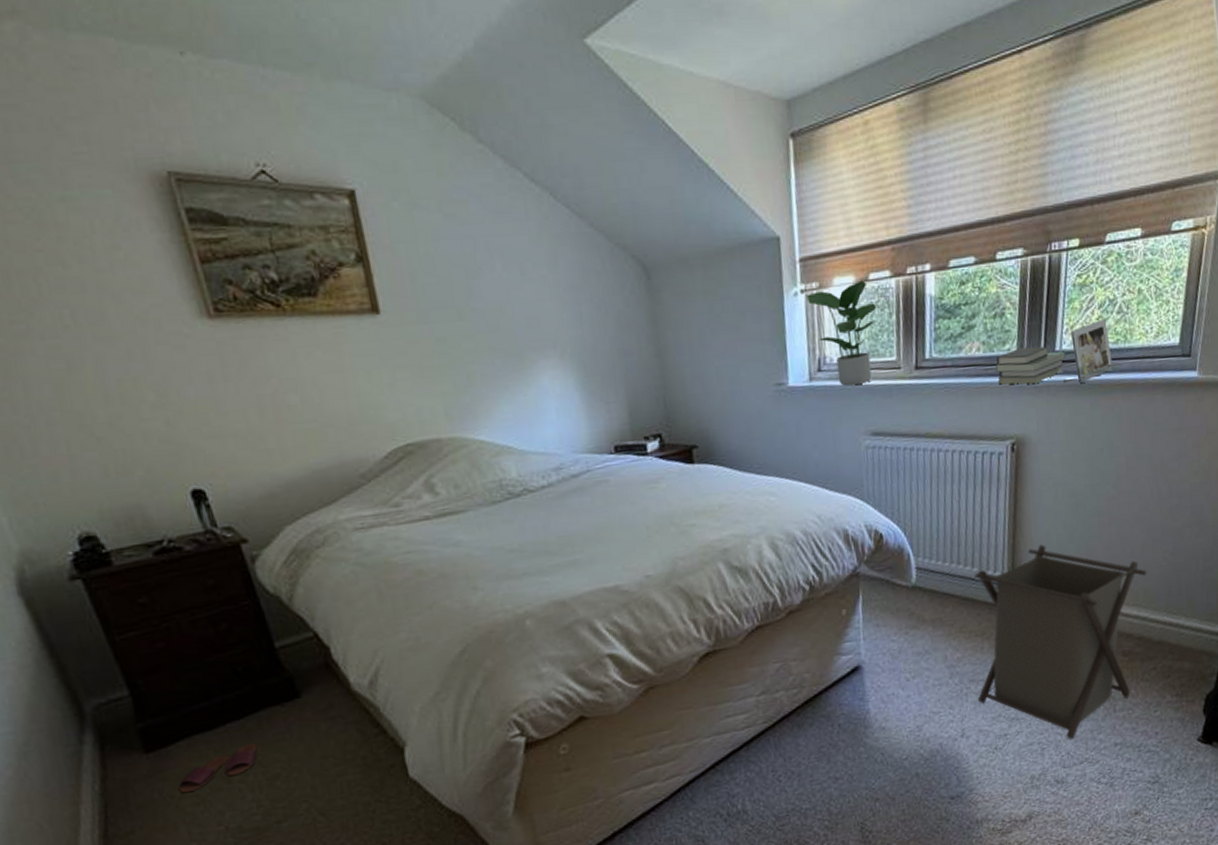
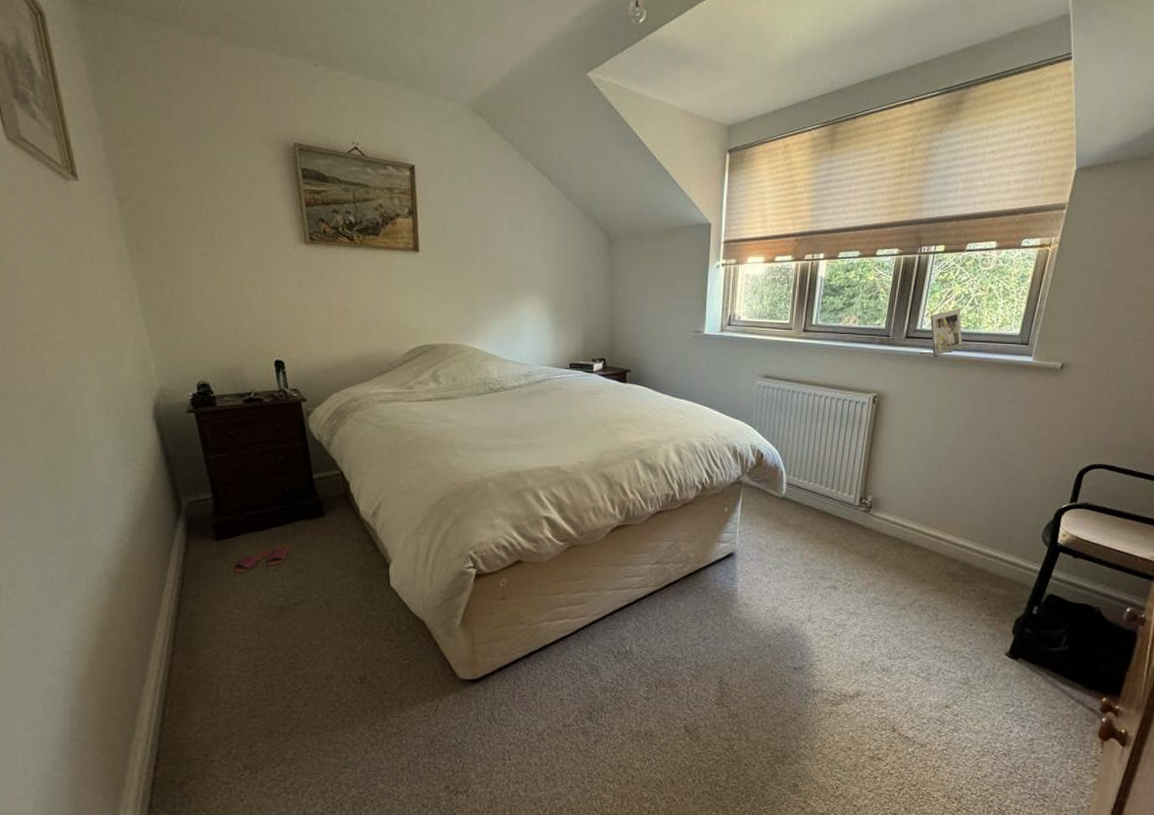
potted plant: present [805,280,877,387] -> none [725,261,779,339]
laundry basket: present [974,544,1147,739] -> none [825,478,975,637]
books: present [996,346,1065,385] -> none [867,324,924,353]

